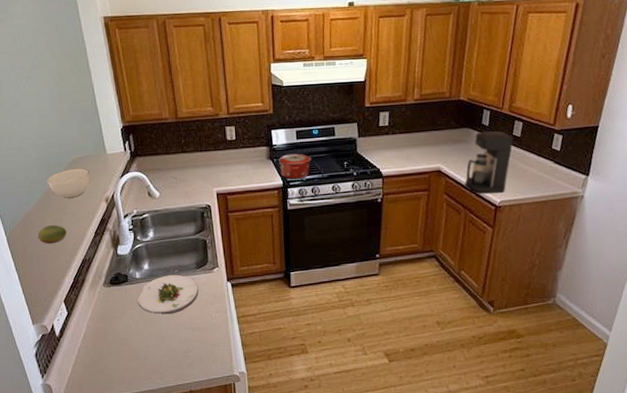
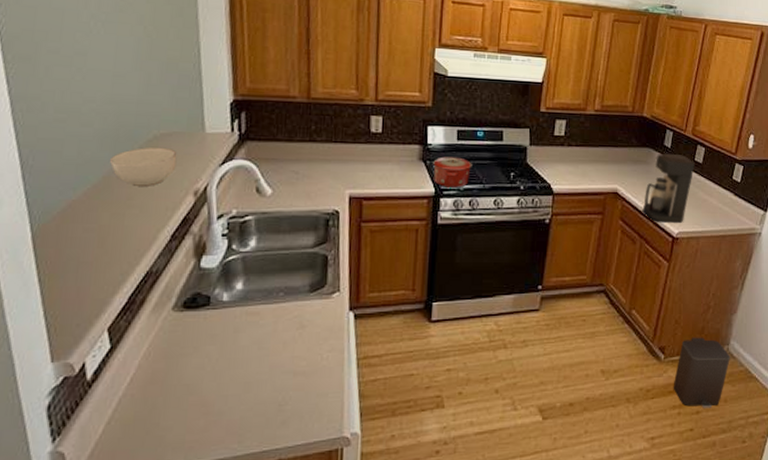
fruit: present [38,225,67,244] -> none [82,221,129,247]
salad plate: present [138,274,199,314] -> none [220,298,309,352]
pedal bin: none [503,291,558,352] -> present [673,337,731,408]

